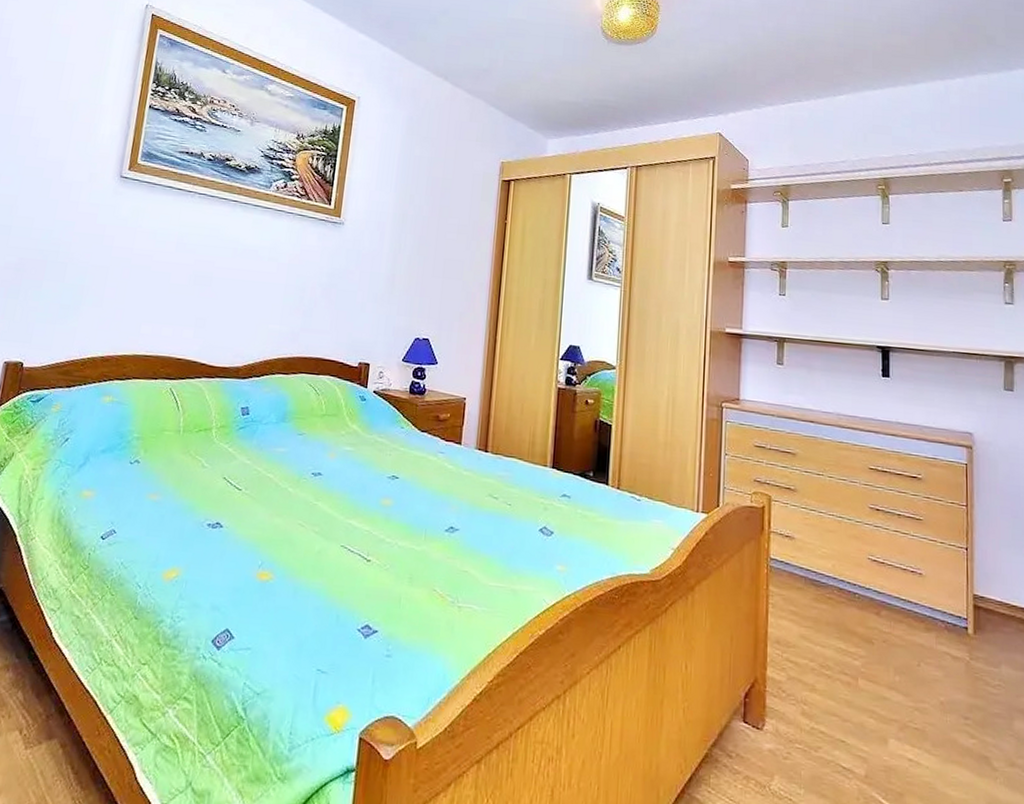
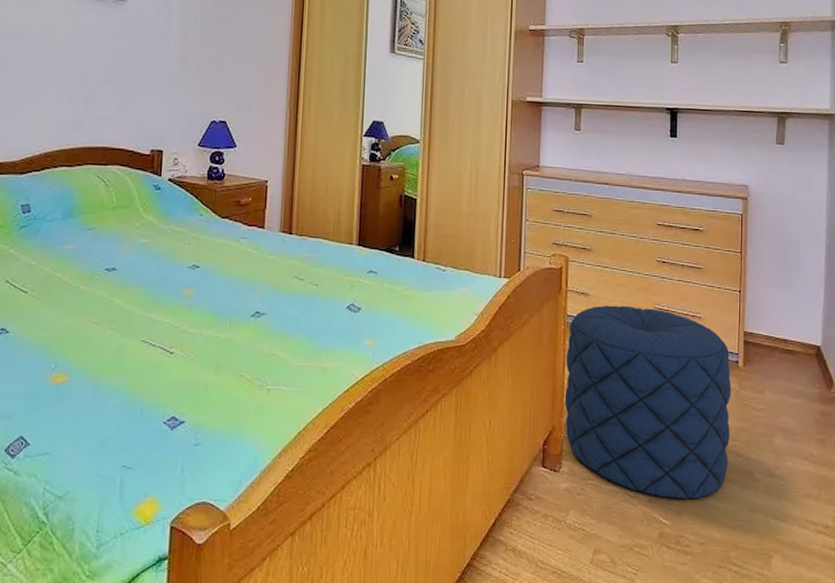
pouf: none [767,551,960,781] -> present [564,305,731,500]

